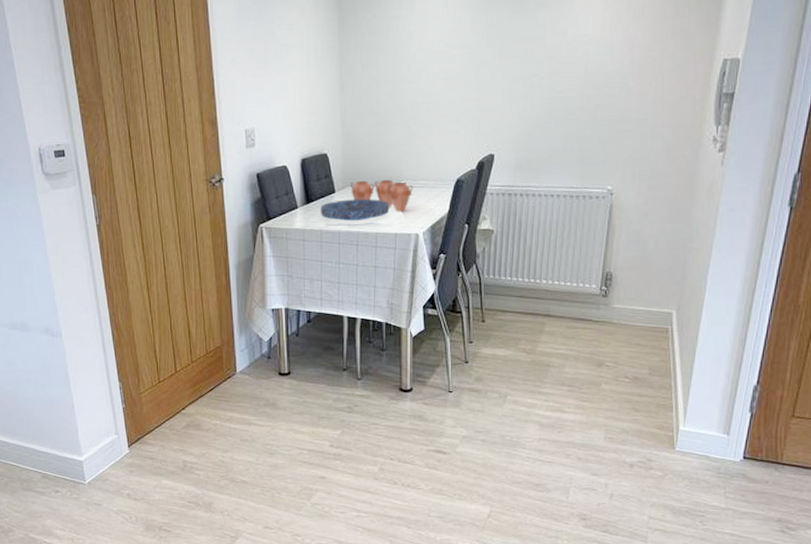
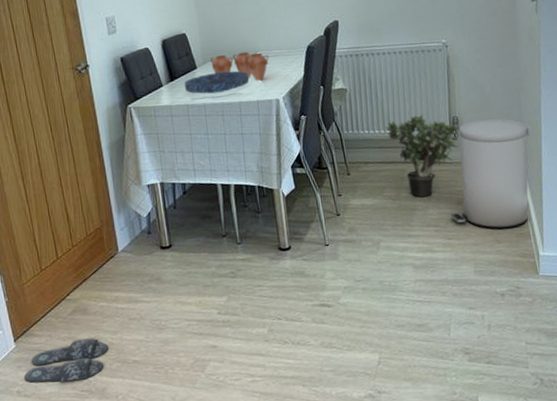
slippers: none [135,453,218,493] -> present [24,338,109,383]
potted plant: none [530,266,609,354] -> present [385,115,458,198]
pedal bin: none [588,278,694,399] -> present [451,118,532,230]

